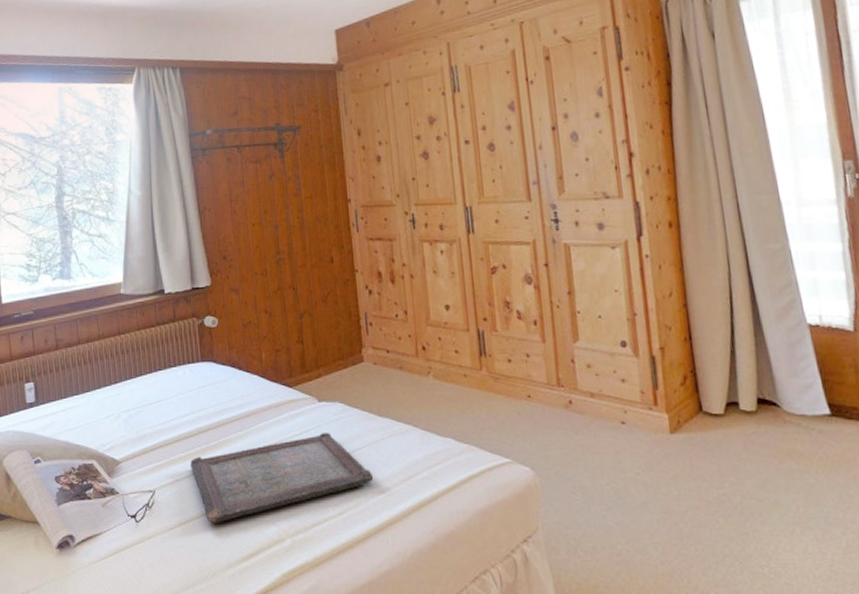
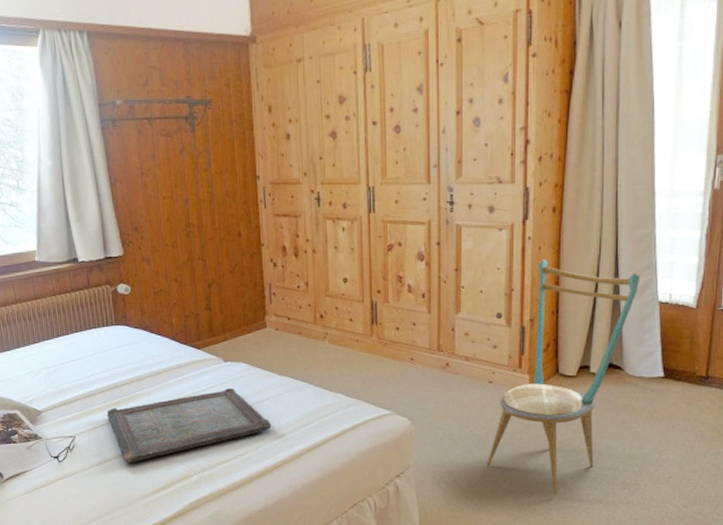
chair: none [630,279,782,568] -> present [486,259,641,496]

